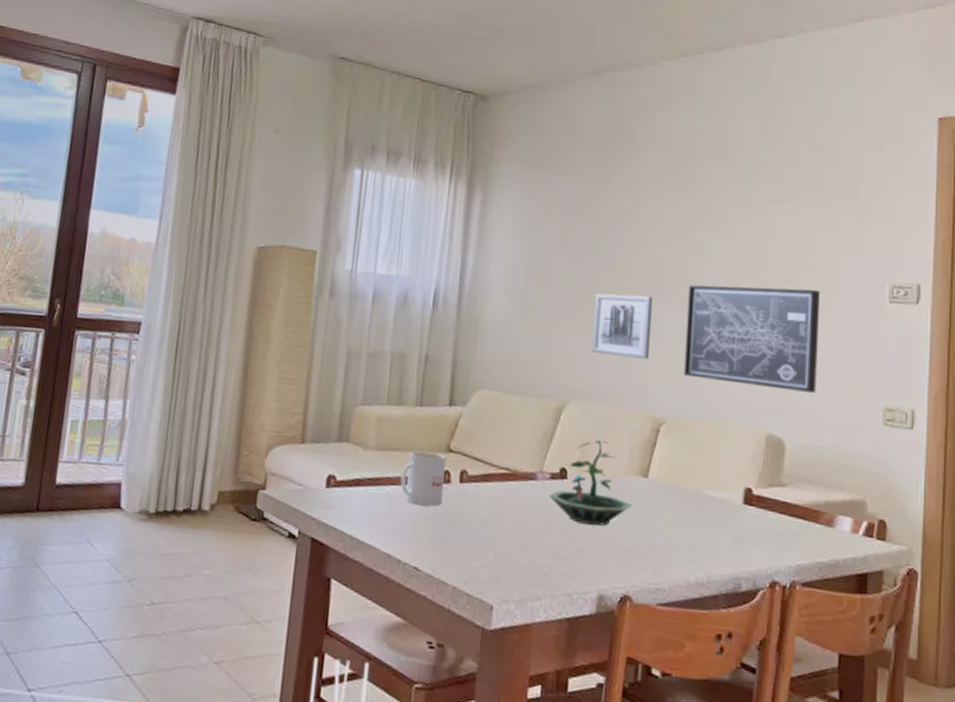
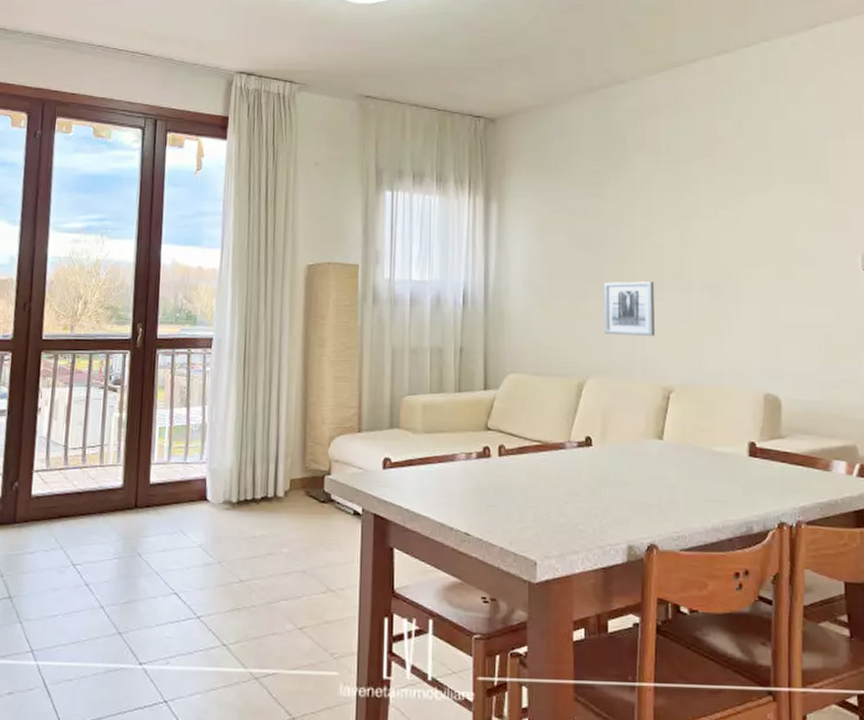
mug: present [400,450,446,507] -> none [447,431,485,479]
terrarium: present [548,440,633,526] -> none [577,411,652,486]
wall art: present [683,284,820,393] -> none [684,264,805,354]

